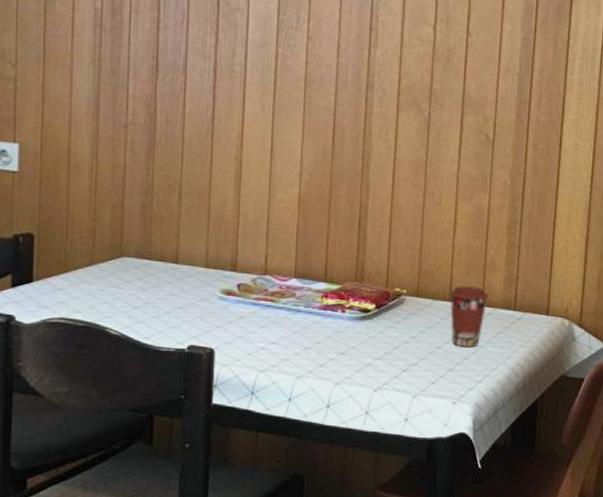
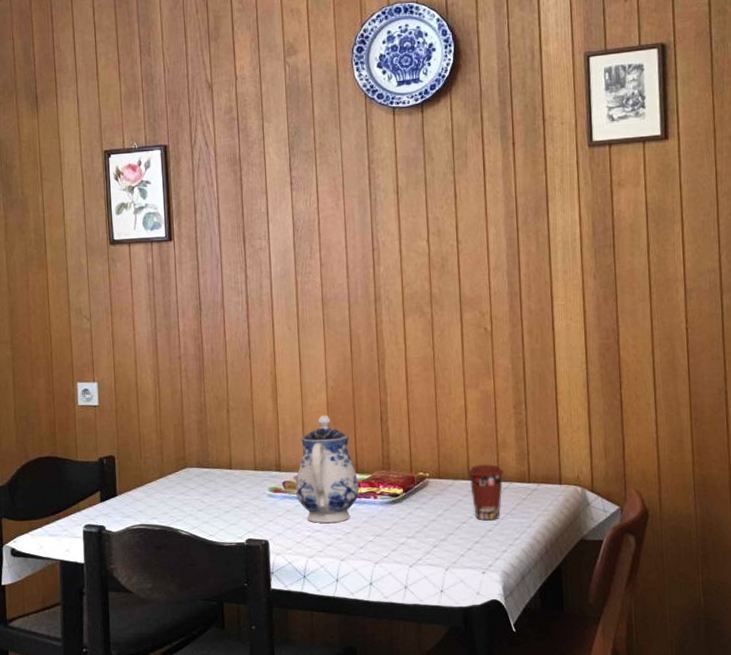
teapot: none [252,212,327,335] -> present [296,415,360,523]

